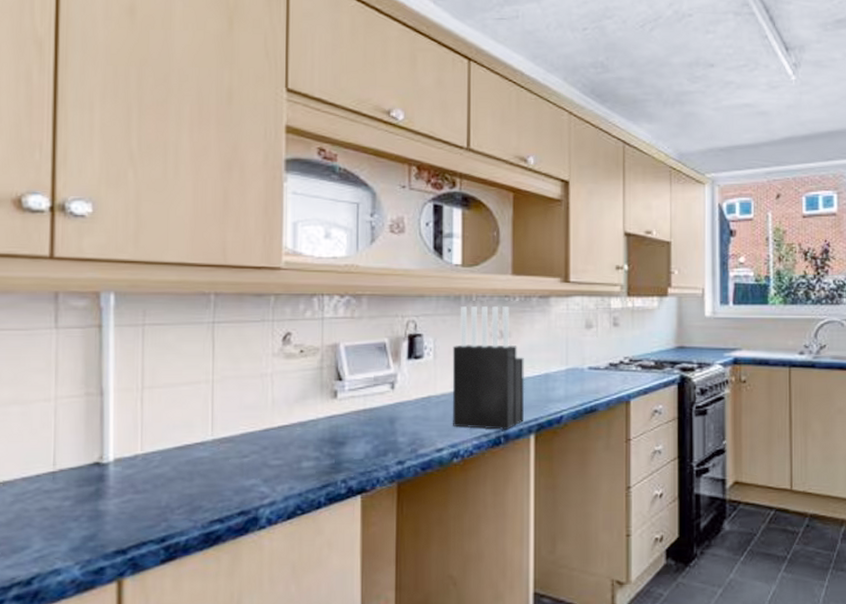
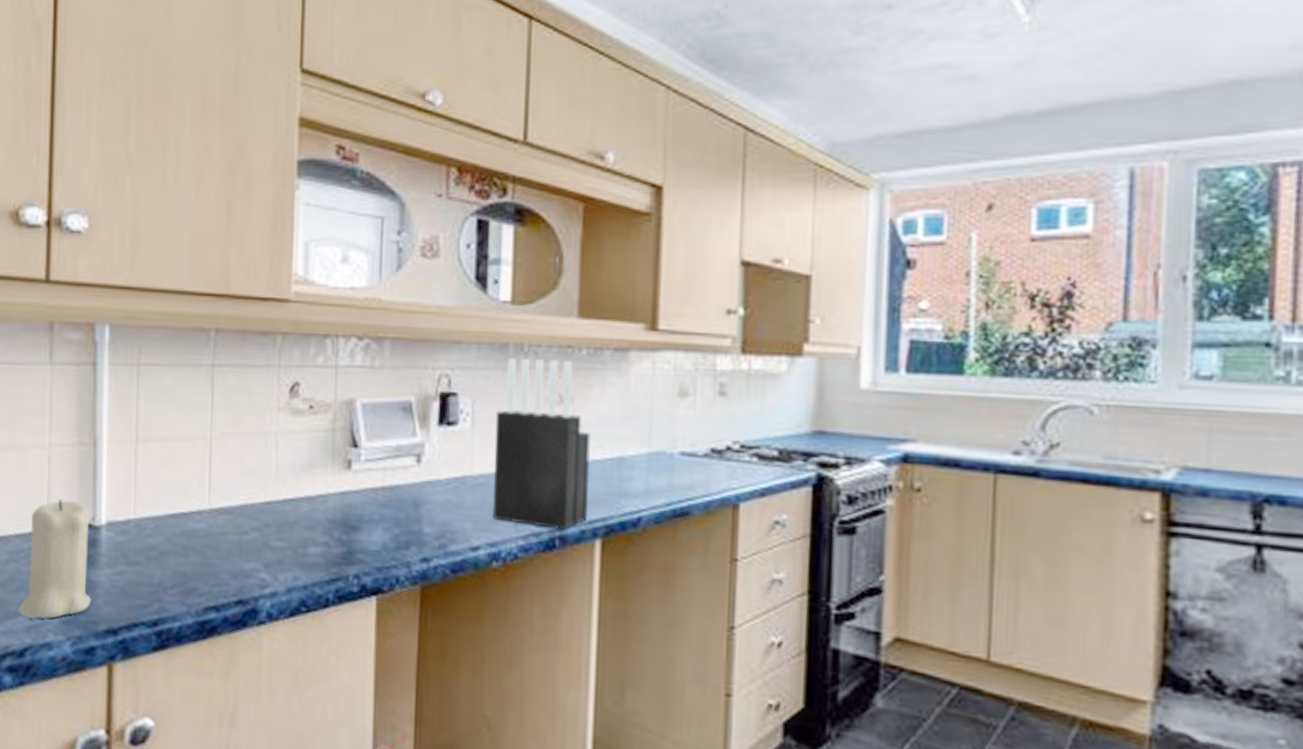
candle: none [25,444,100,550] -> present [18,499,91,619]

